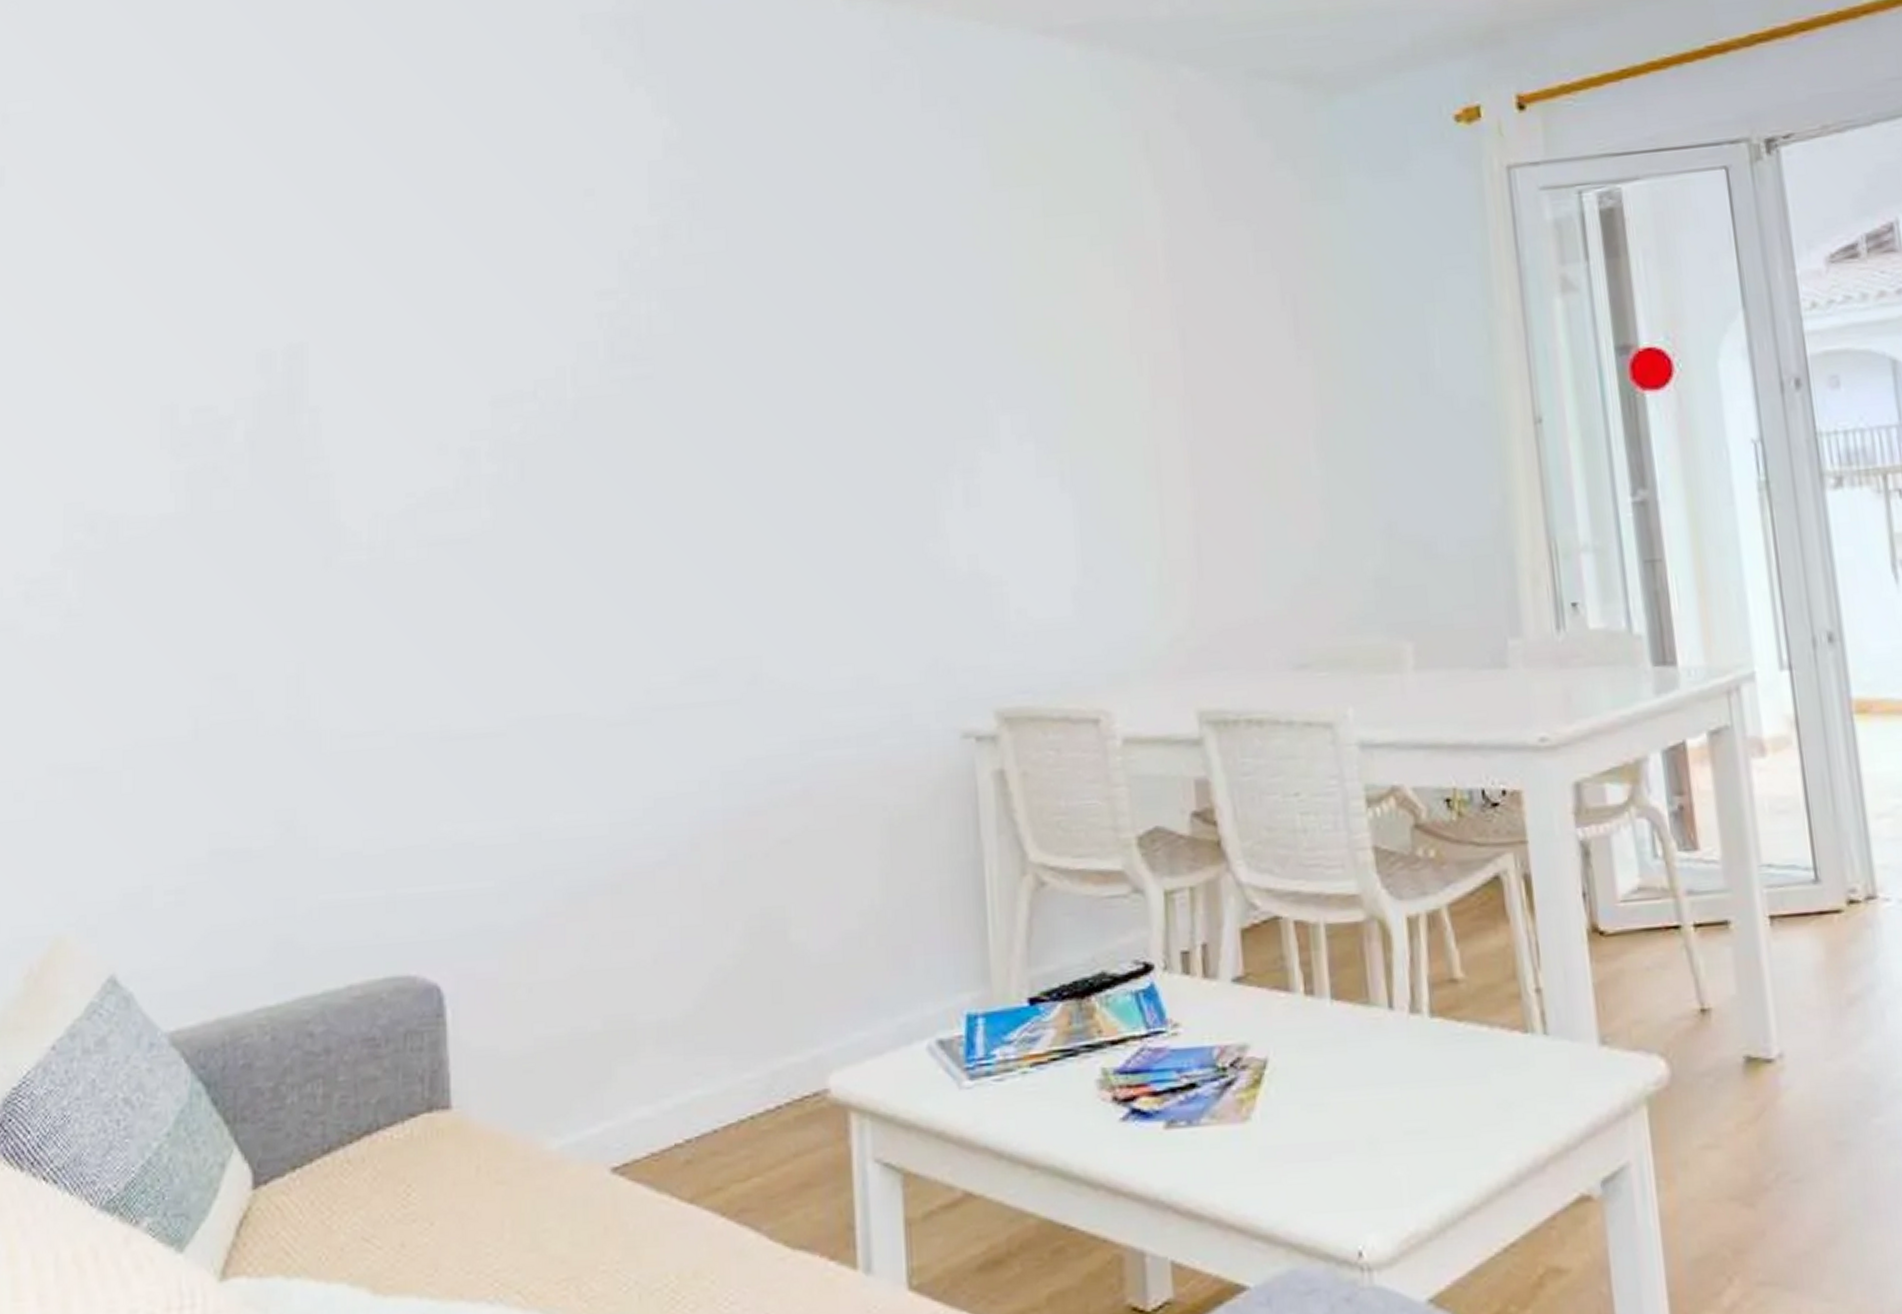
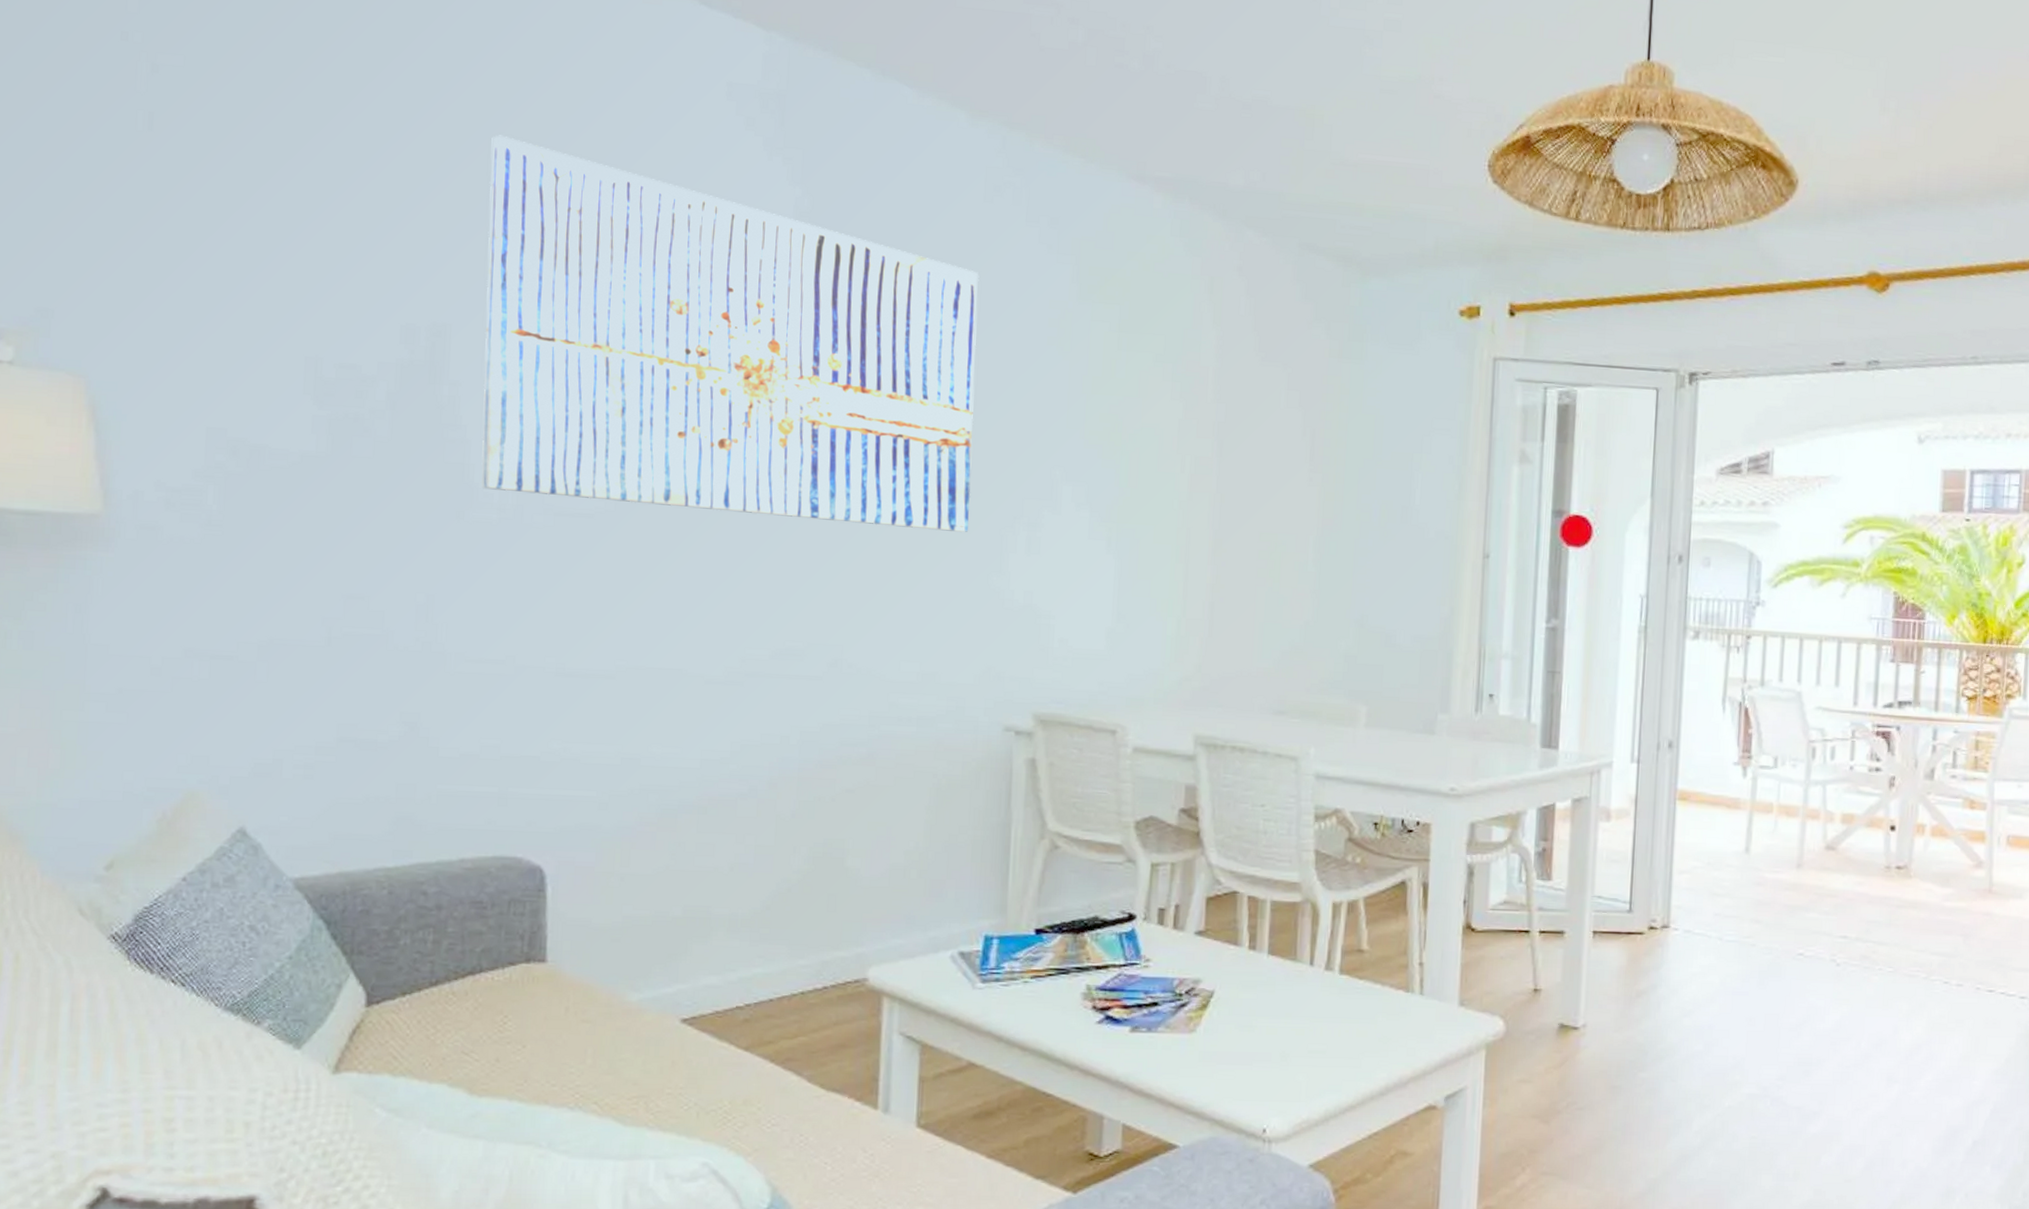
wall art: none [339,121,894,527] -> present [481,135,980,533]

